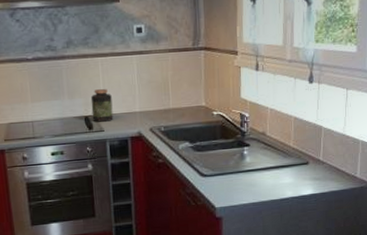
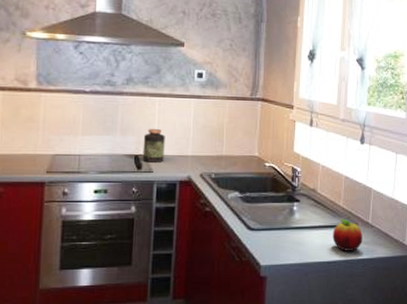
fruit: none [284,157,314,188] -> present [332,218,362,251]

